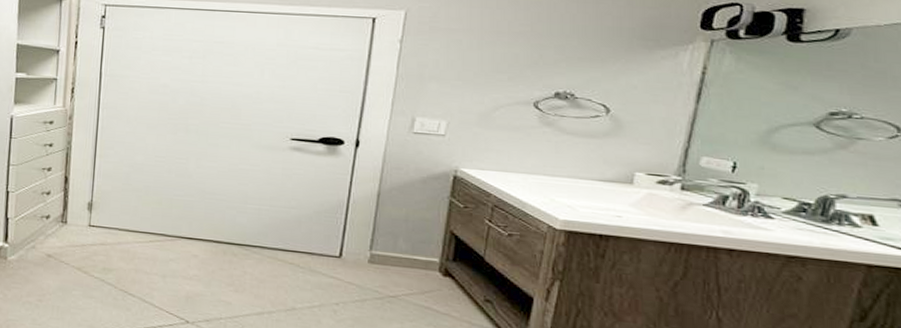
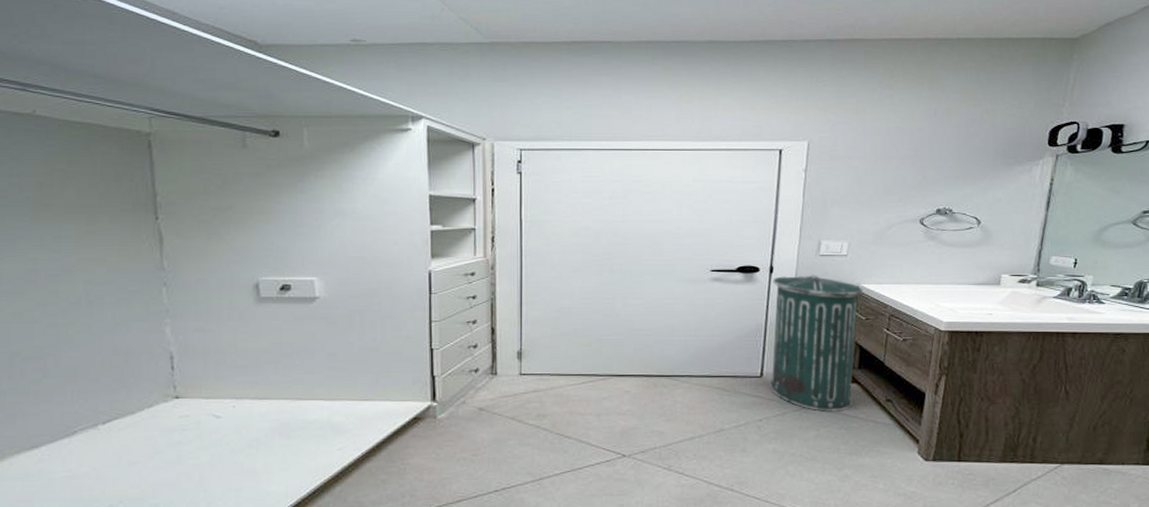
trash can: none [349,151,463,306] -> present [770,275,863,412]

